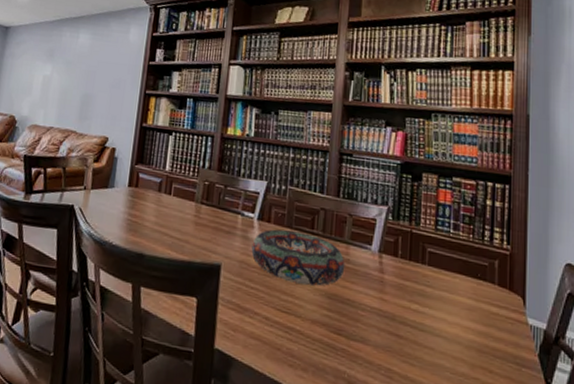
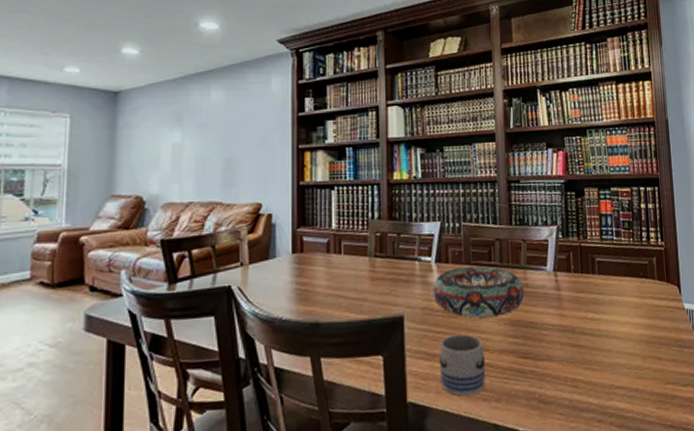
mug: none [249,293,296,358] -> present [439,334,486,396]

